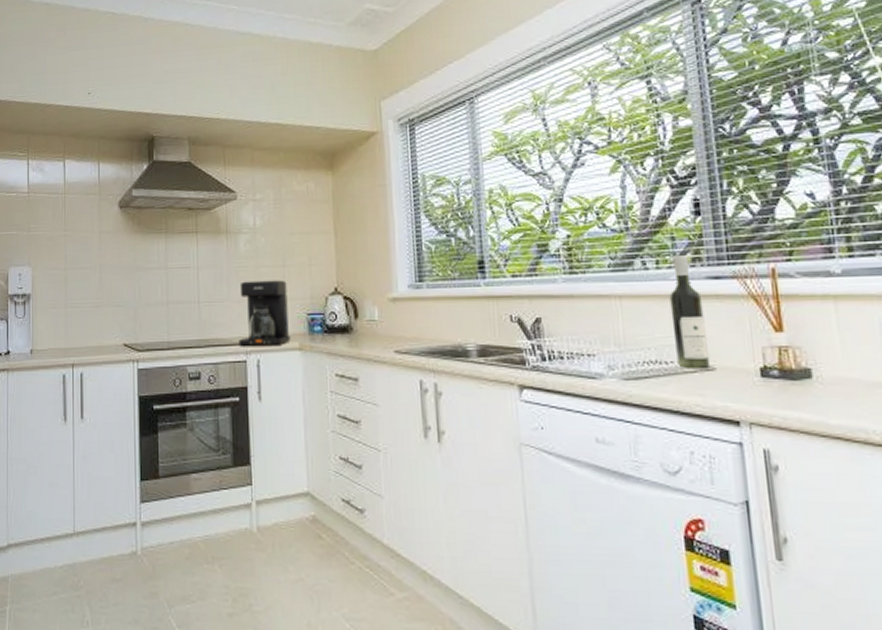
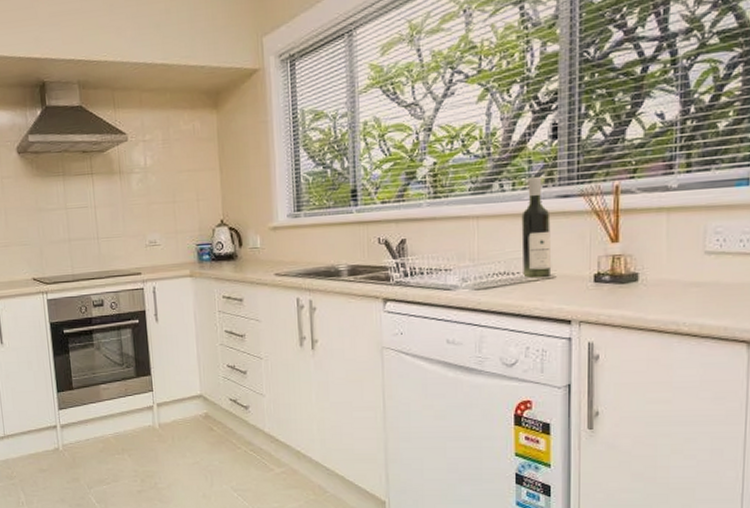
coffee maker: present [238,280,291,347] -> none [134,214,182,276]

